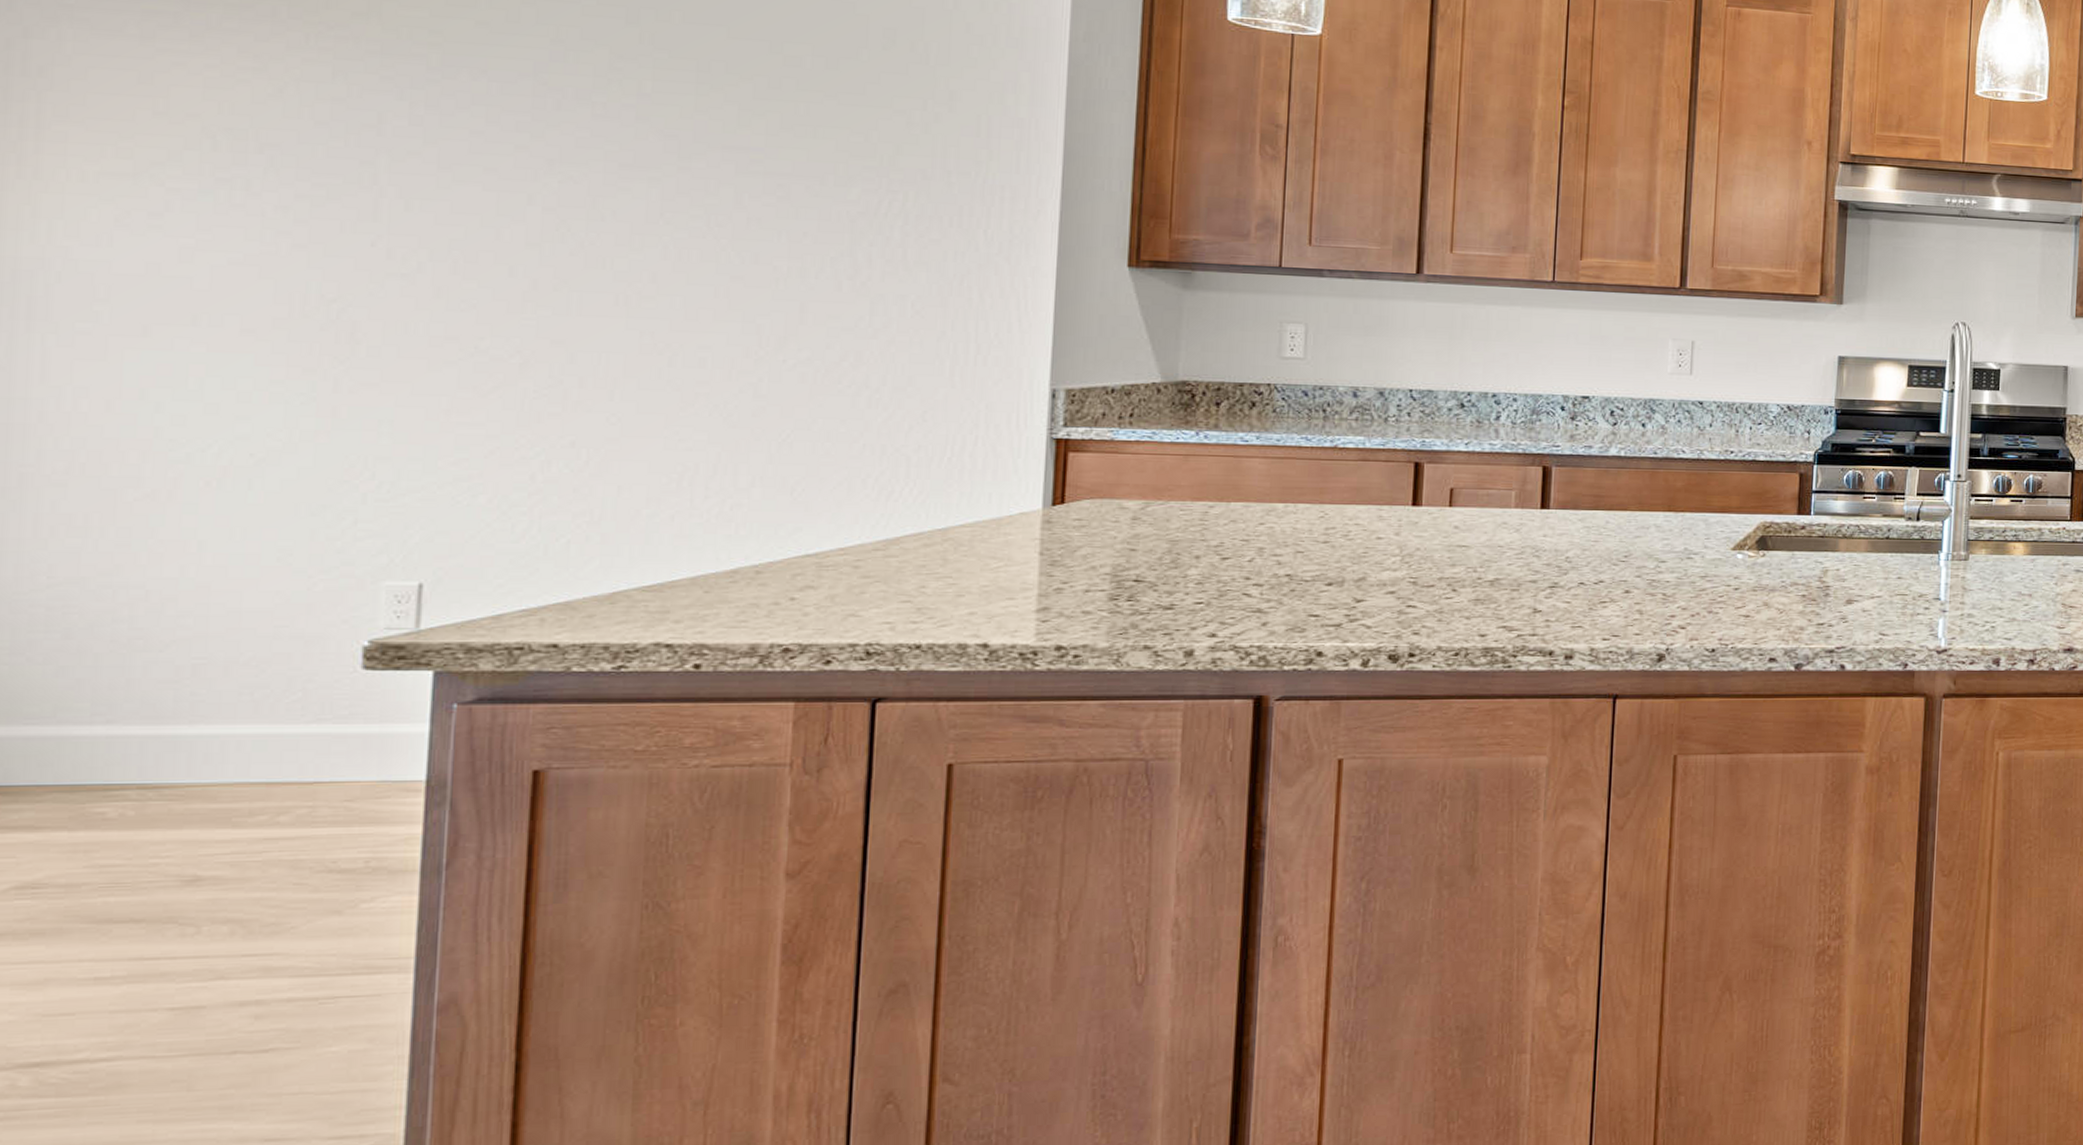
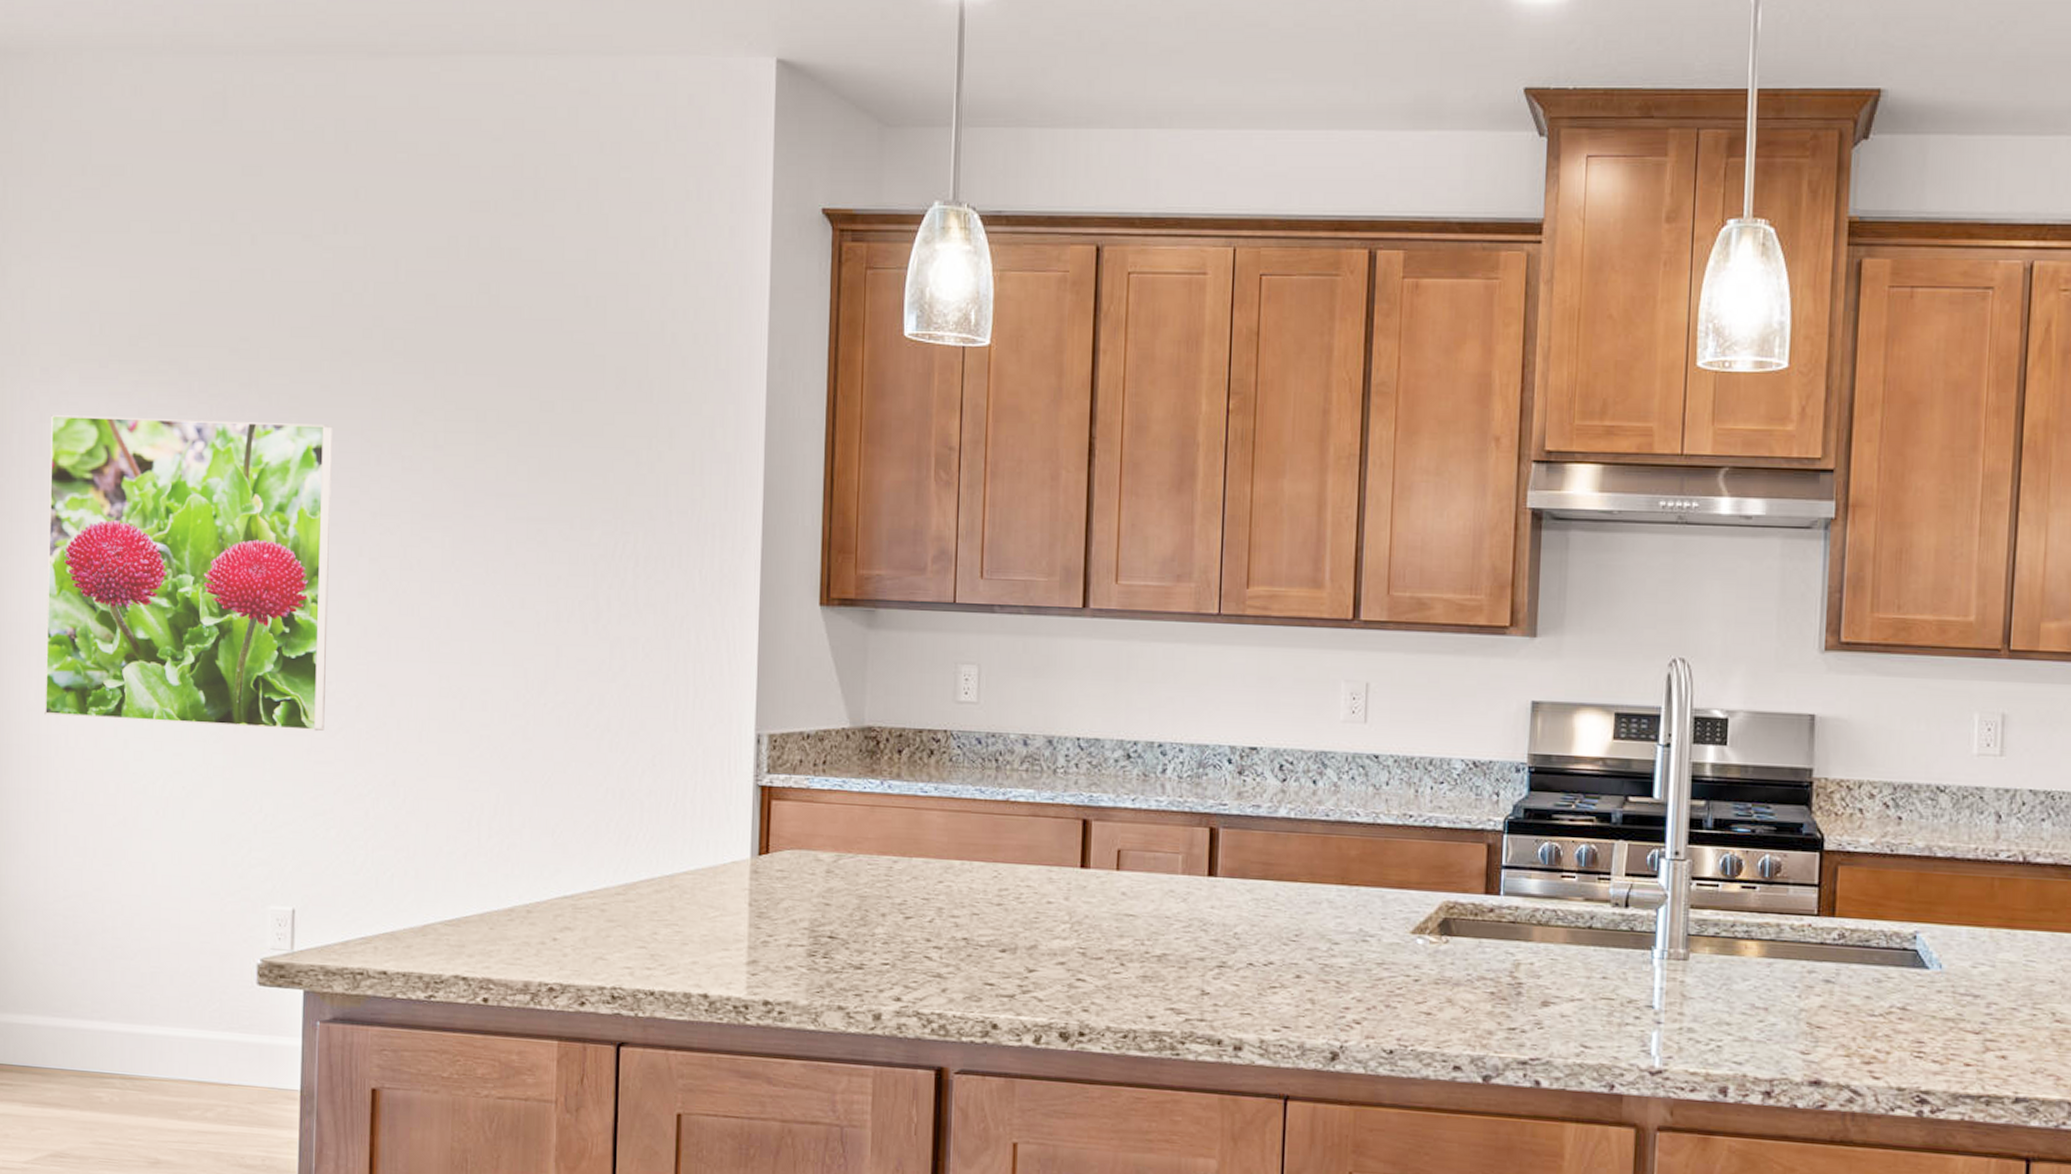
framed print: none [20,30,492,391] -> present [44,415,332,732]

